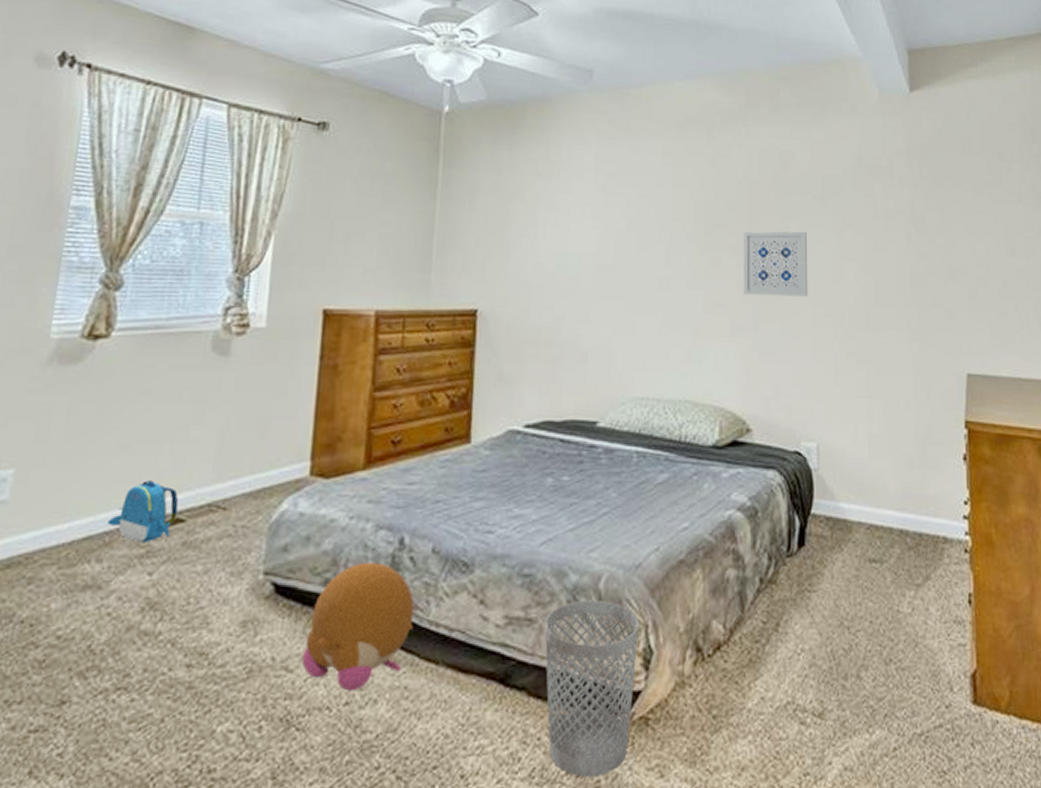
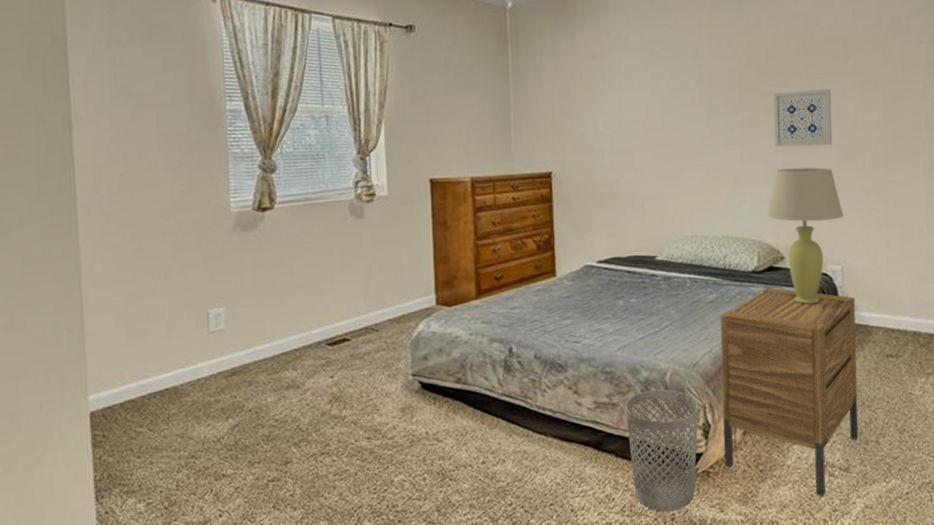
backpack: present [108,481,179,543] -> none [296,312,344,356]
plush toy: present [301,562,415,692] -> none [447,365,526,455]
nightstand: none [669,467,836,756] -> present [720,287,859,498]
table lamp: none [732,321,820,490] -> present [767,167,844,304]

